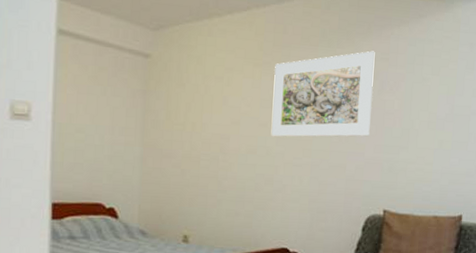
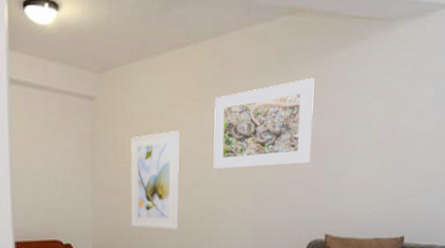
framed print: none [181,94,237,197] -> present [131,130,179,229]

